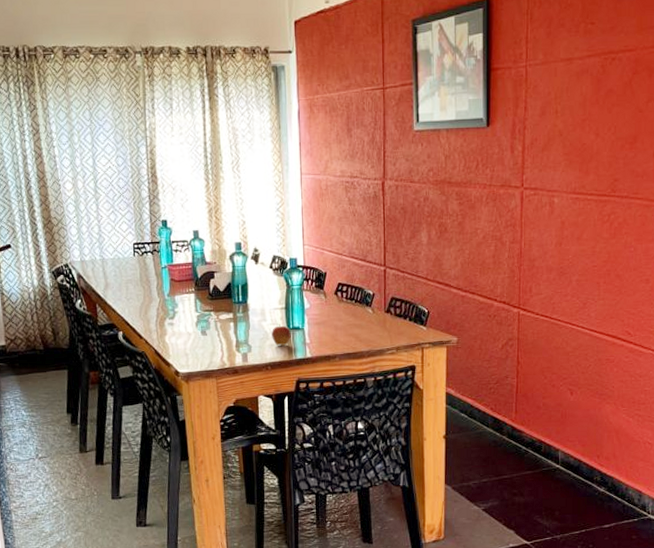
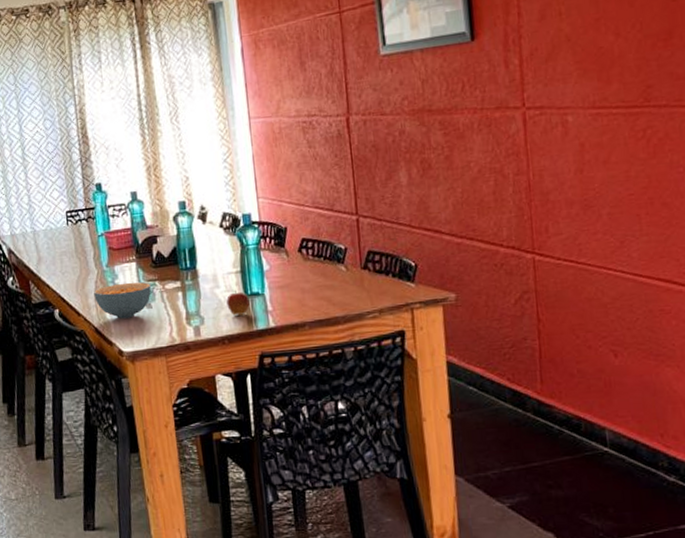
cereal bowl: none [155,311,207,343] -> present [94,282,152,319]

